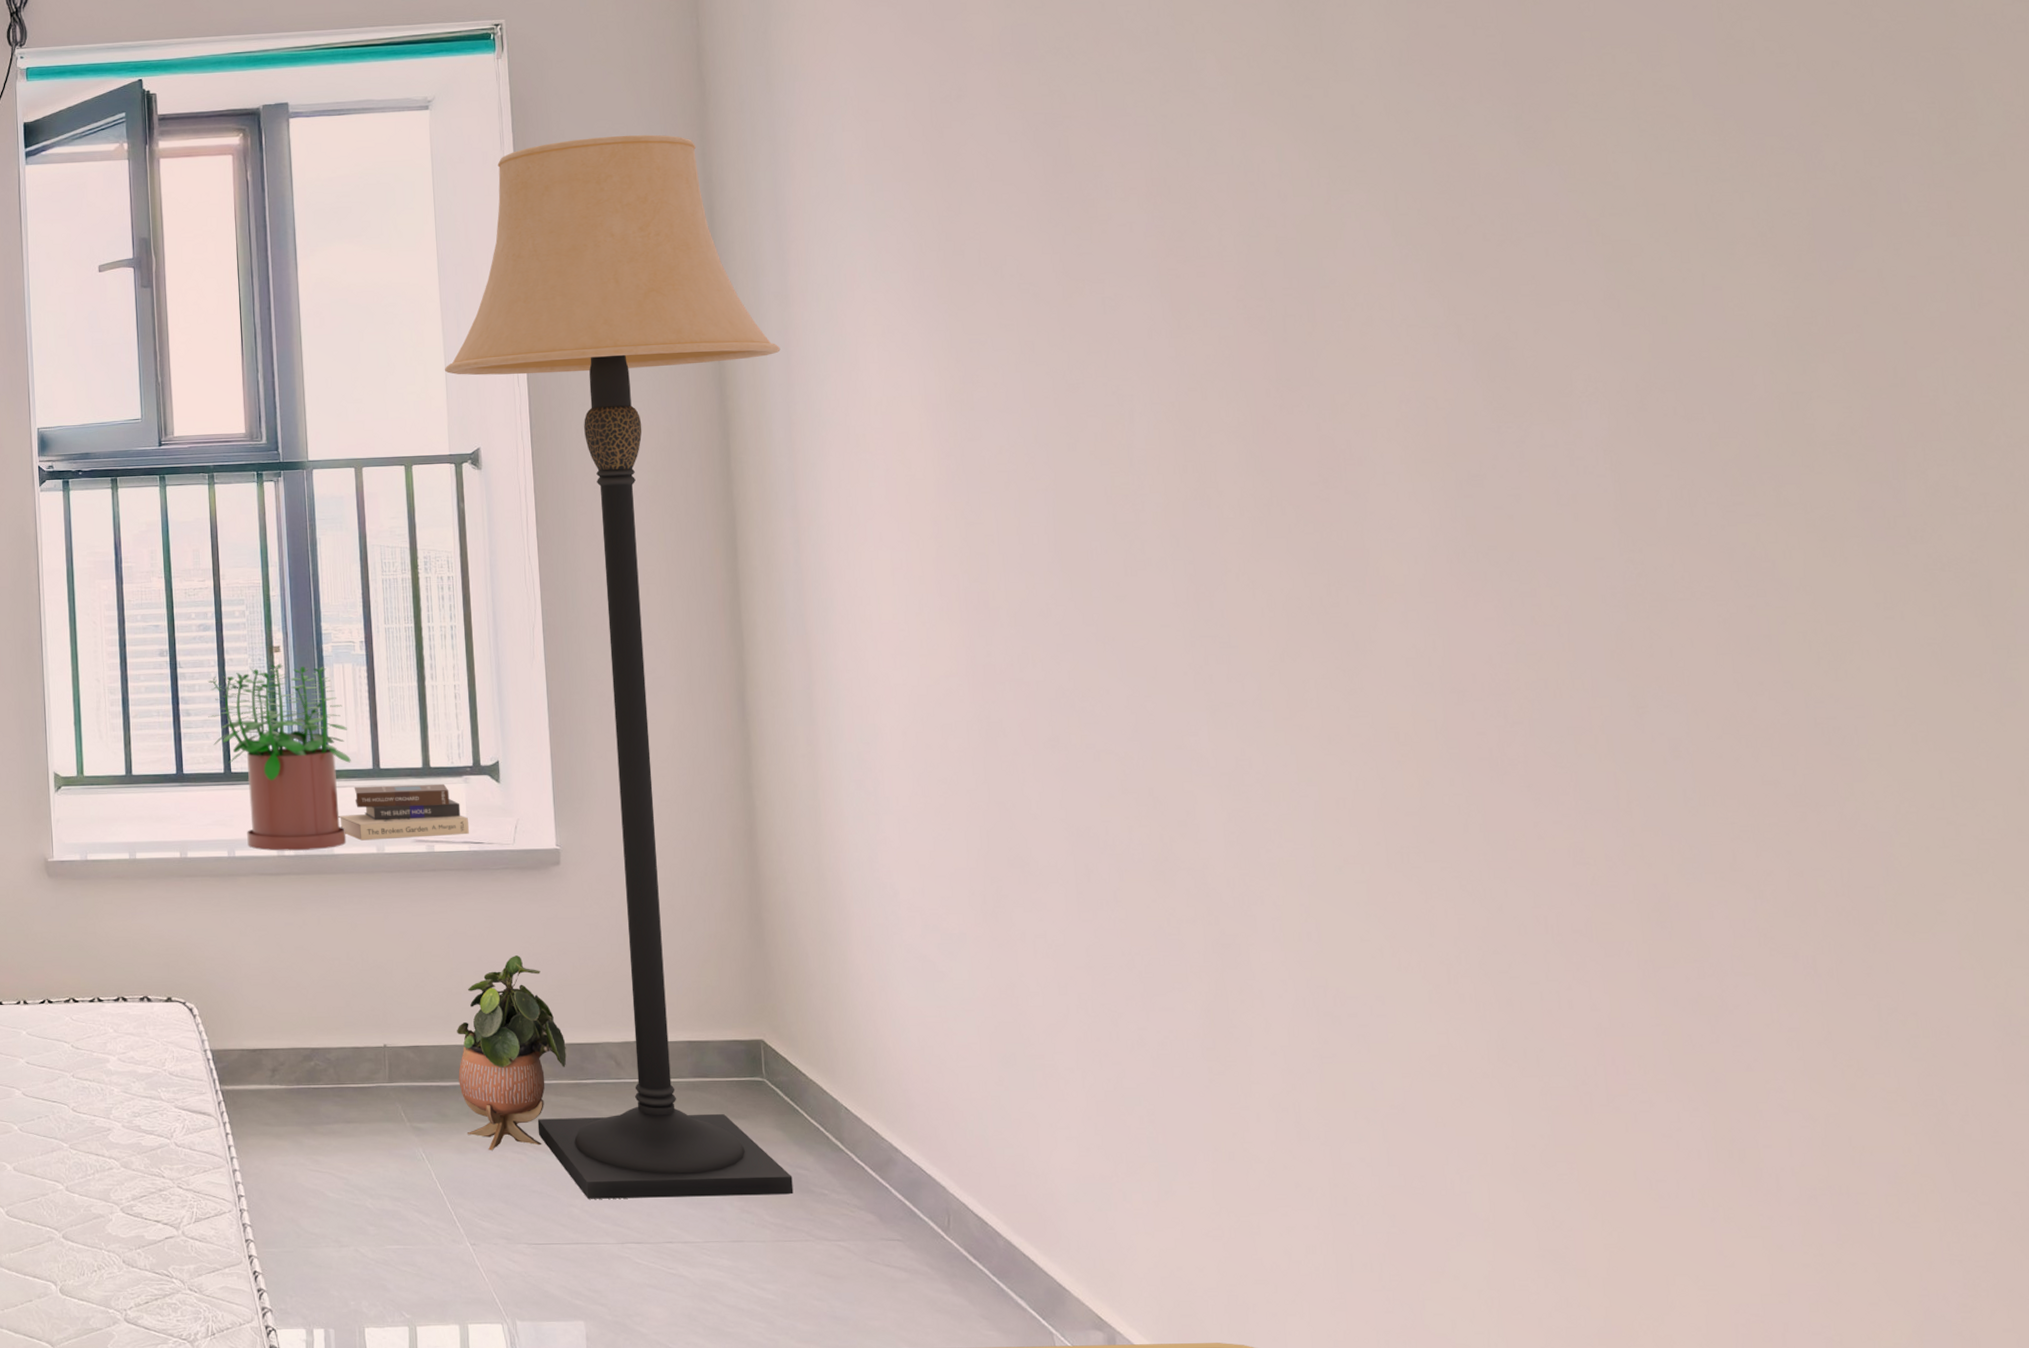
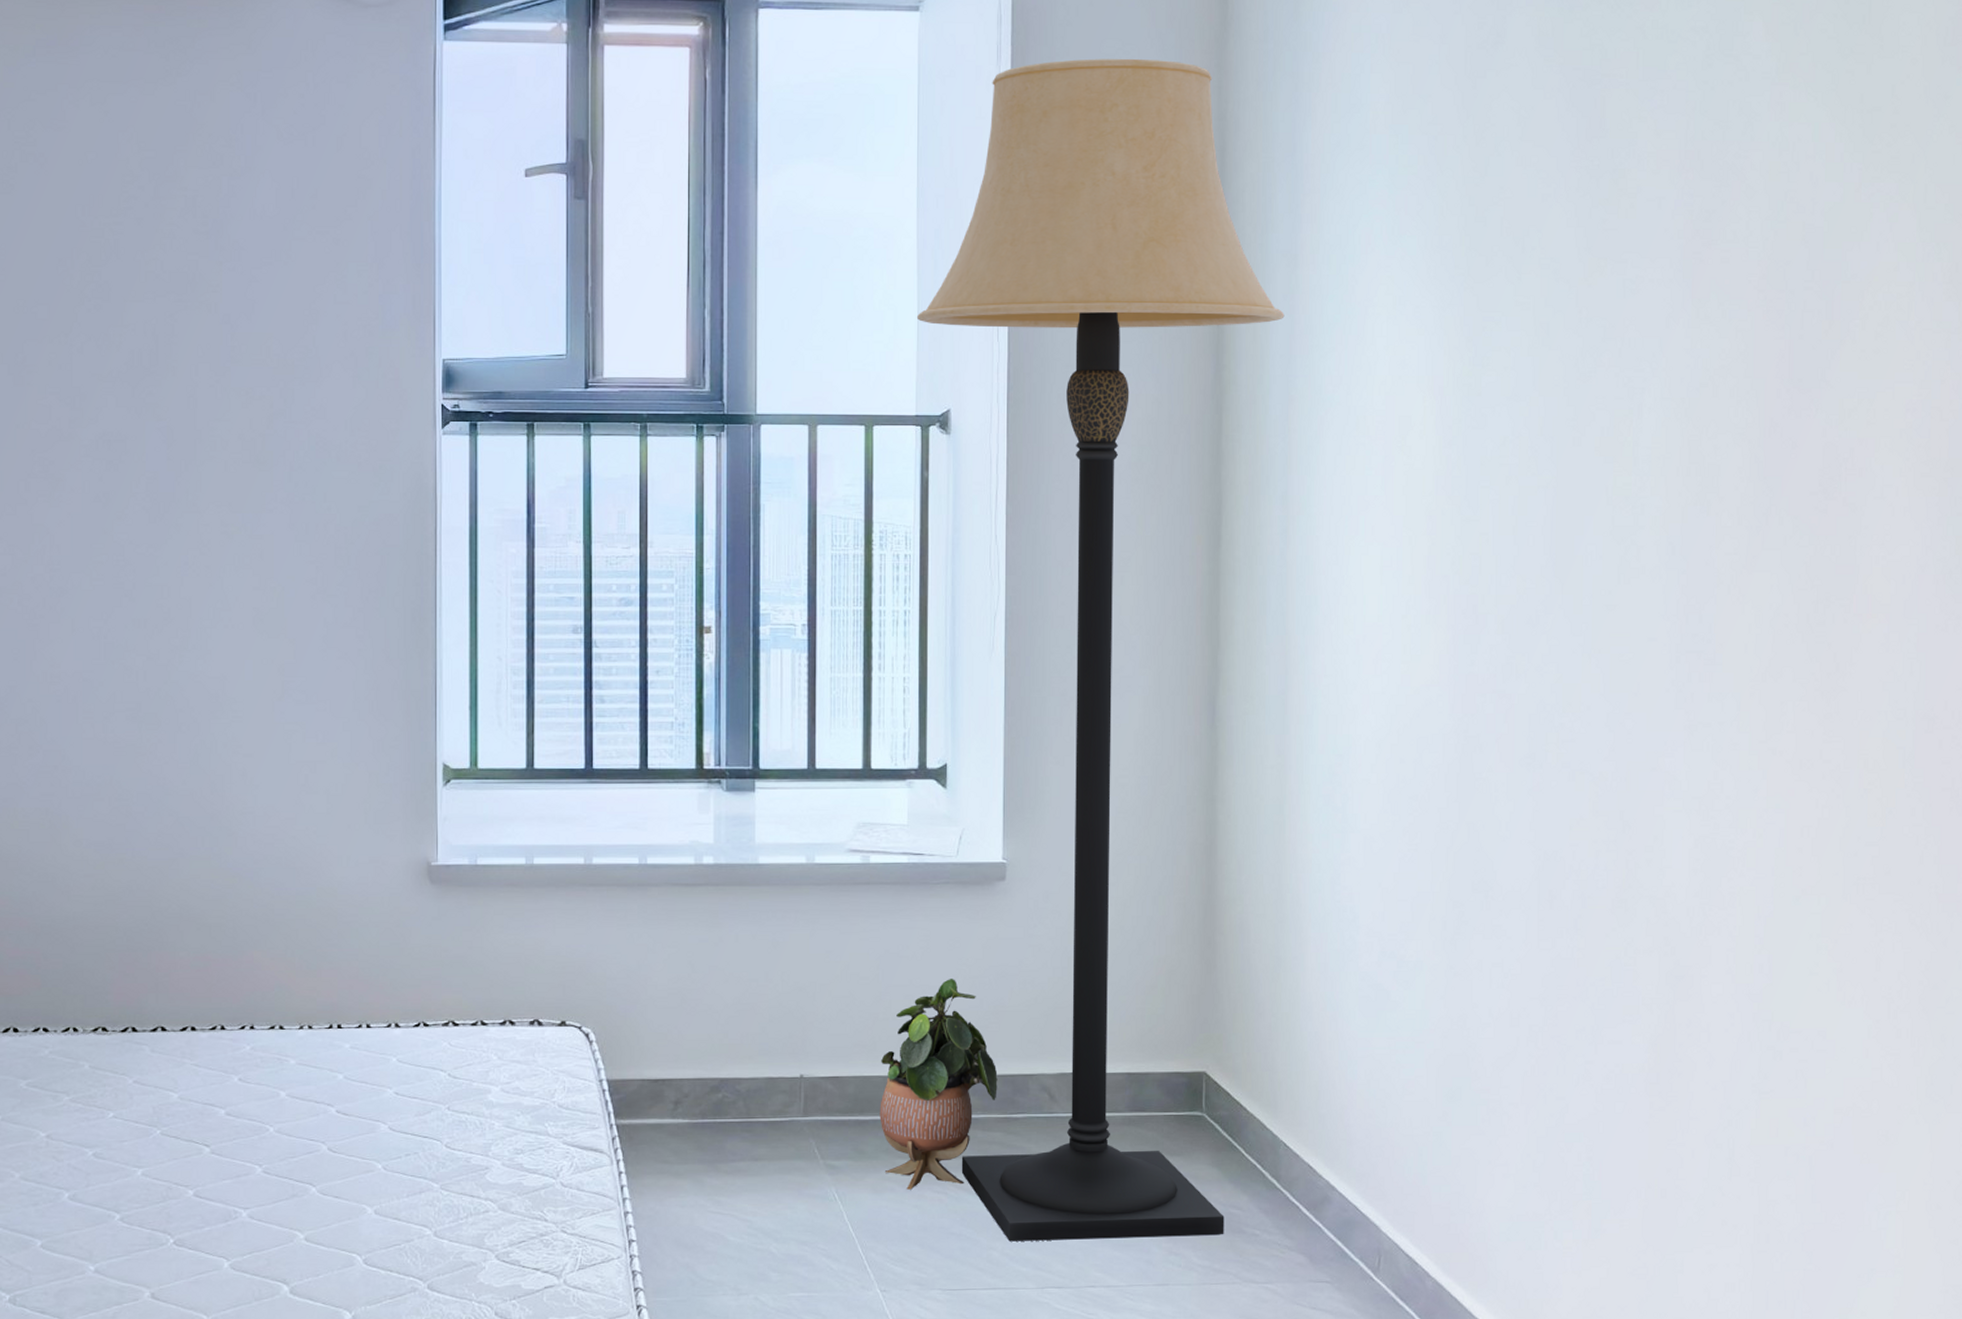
potted plant: present [207,663,351,851] -> none [625,646,784,859]
books: present [338,783,470,841] -> none [766,787,910,849]

